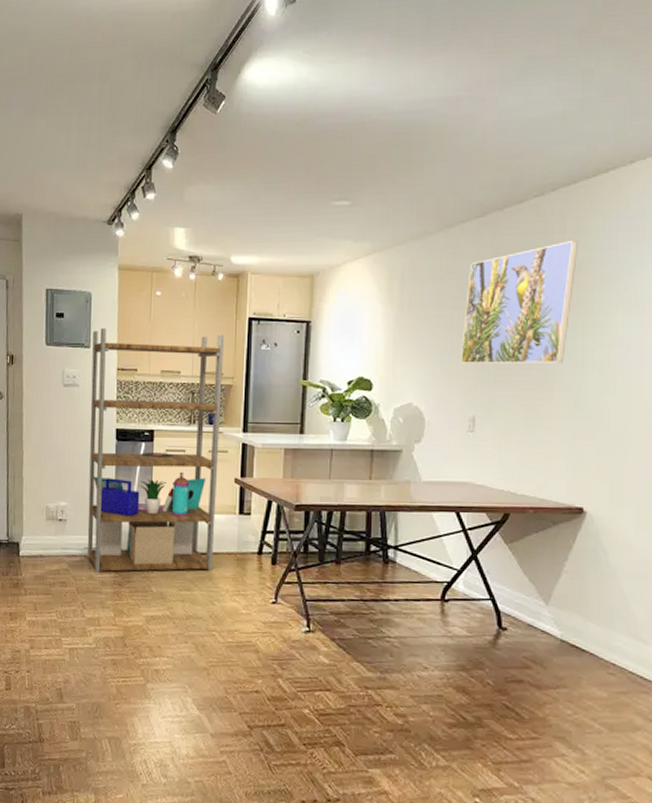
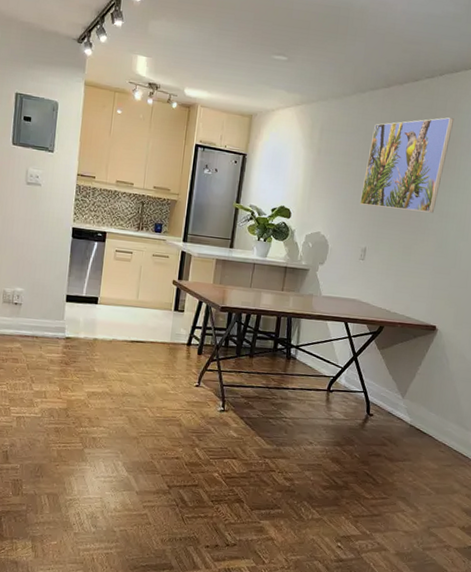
shelving unit: present [87,328,225,573] -> none [39,136,174,357]

